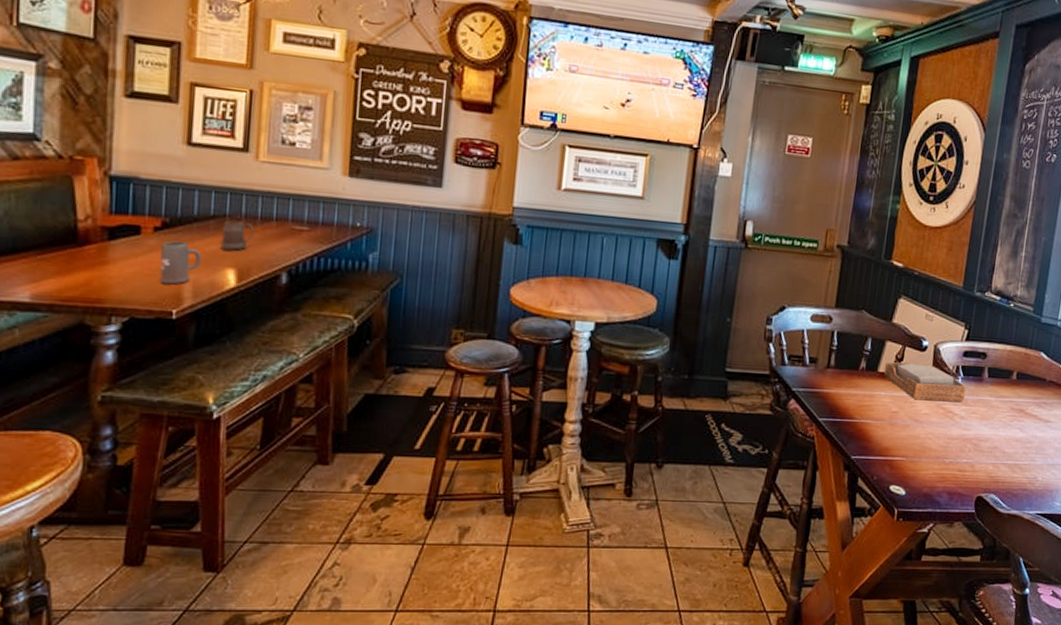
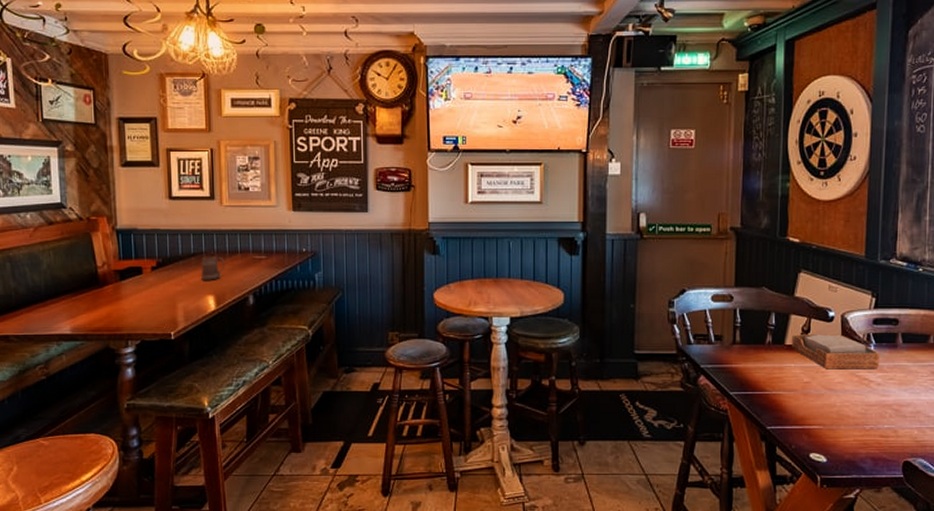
beer mug: present [160,241,201,285] -> none [157,277,188,312]

